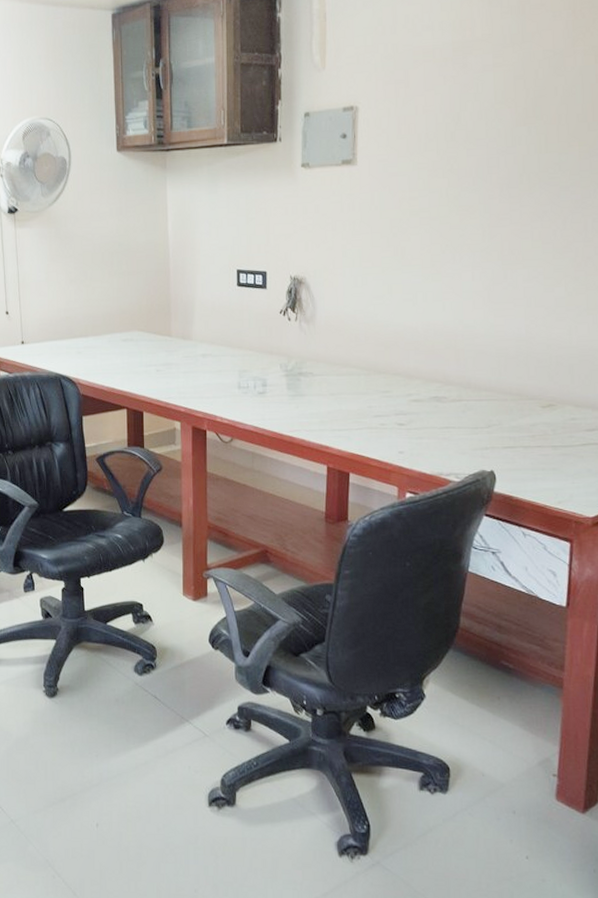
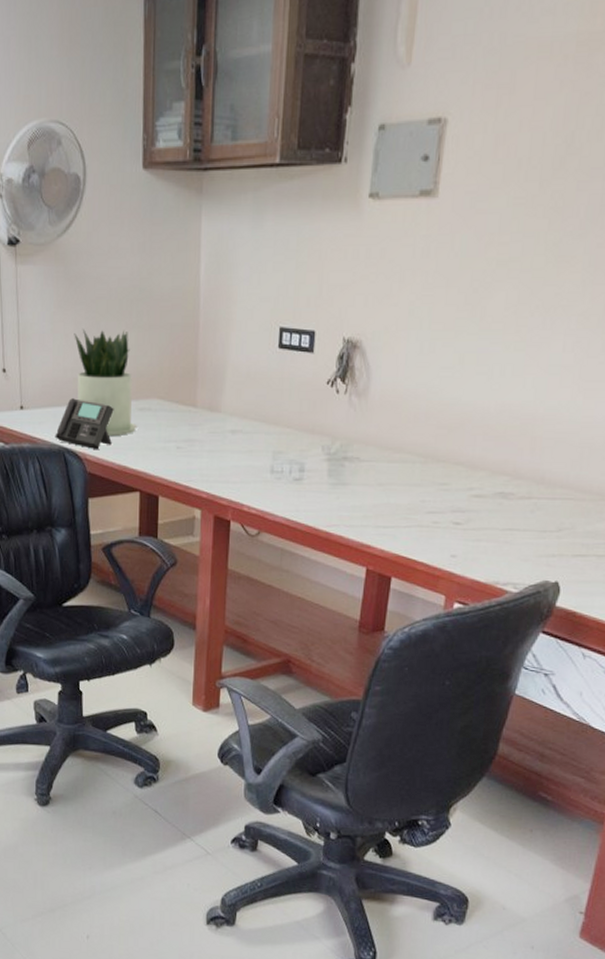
phone: none [52,333,102,375] -> present [55,398,114,449]
planter: none [65,277,122,364] -> present [74,329,137,437]

